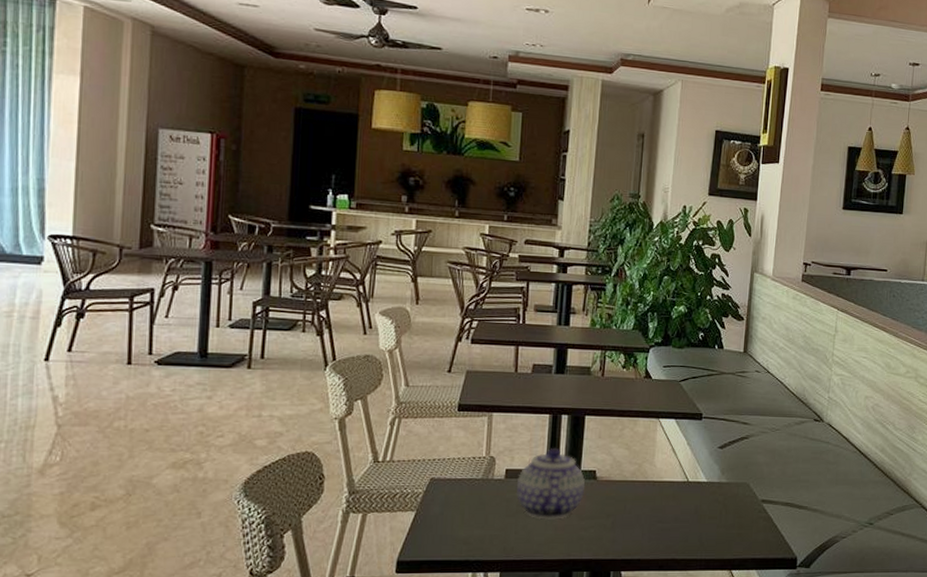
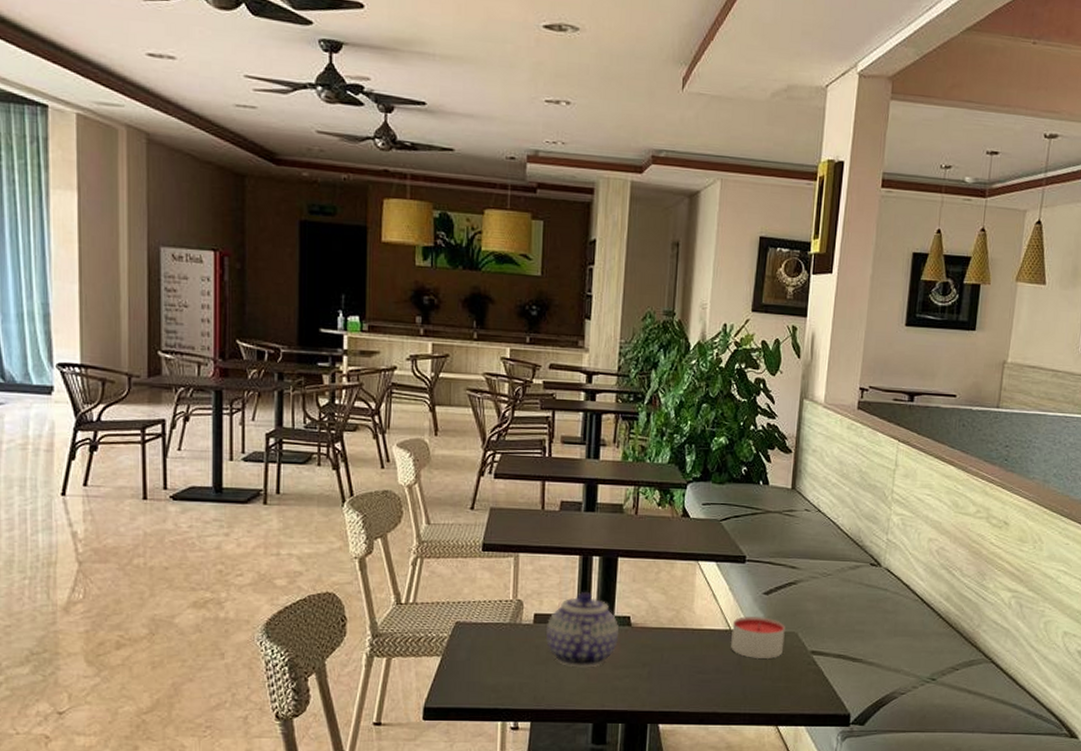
candle: none [688,469,739,507] -> present [730,617,786,658]

